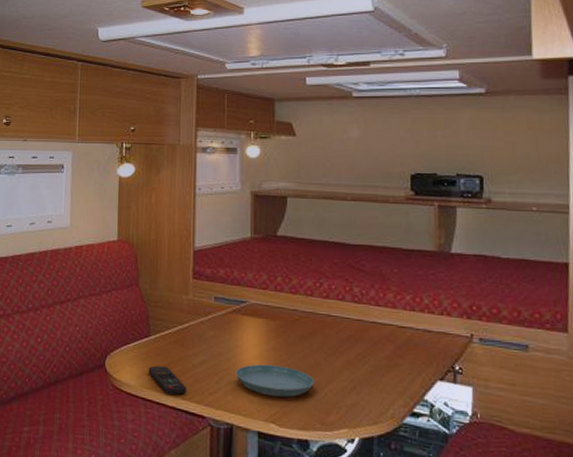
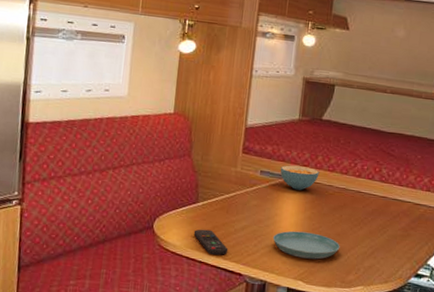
cereal bowl: none [236,289,281,317] -> present [280,165,320,191]

